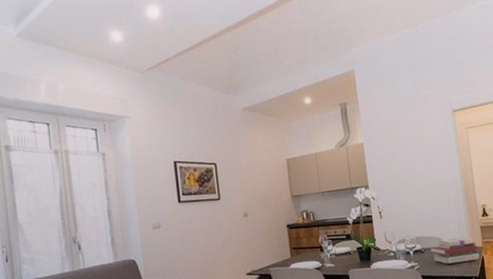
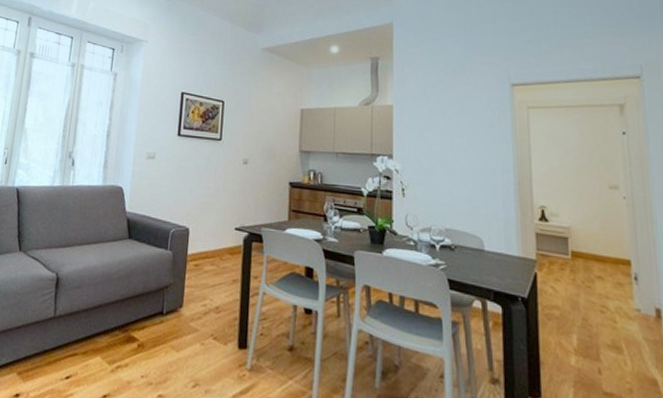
books: present [430,237,479,264] -> none [463,238,531,277]

